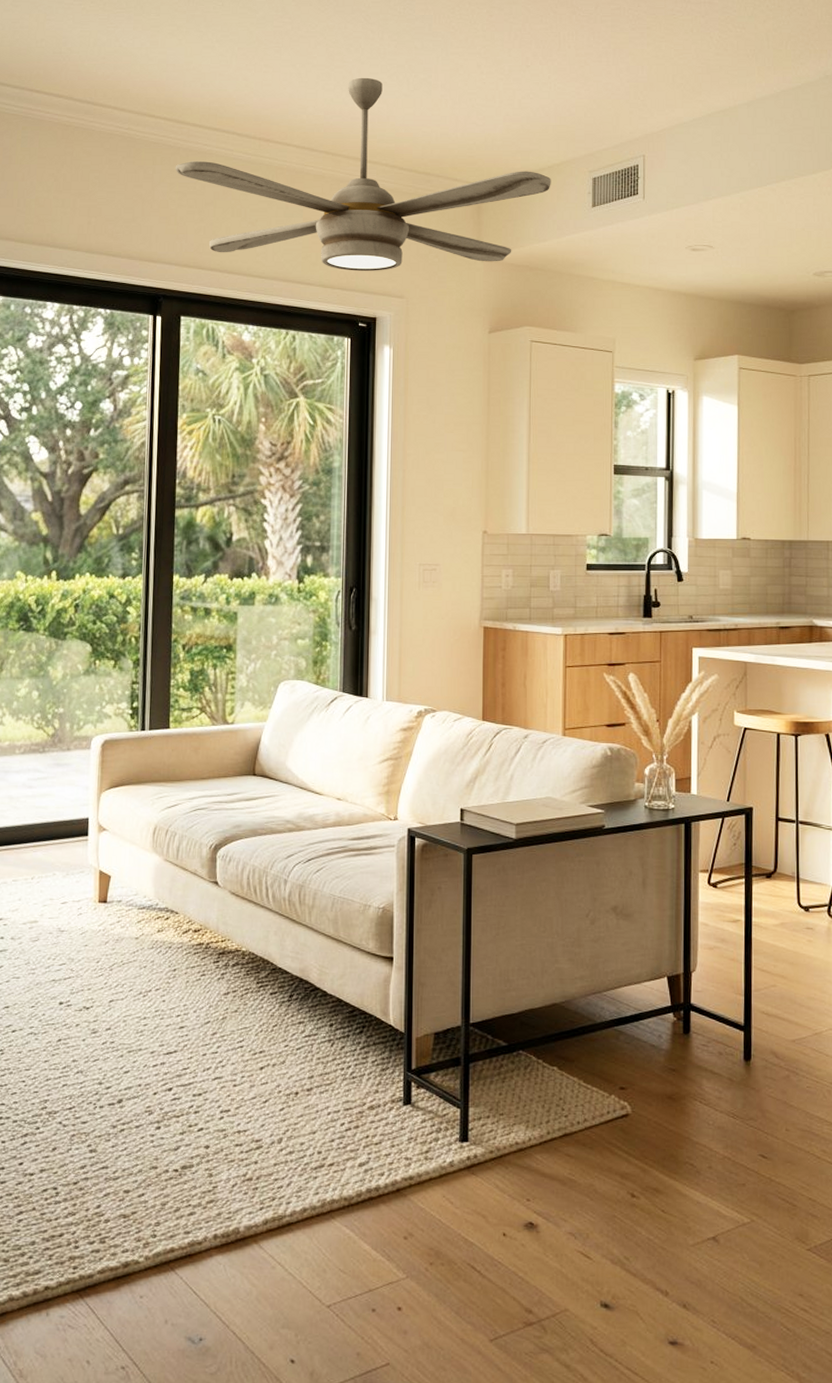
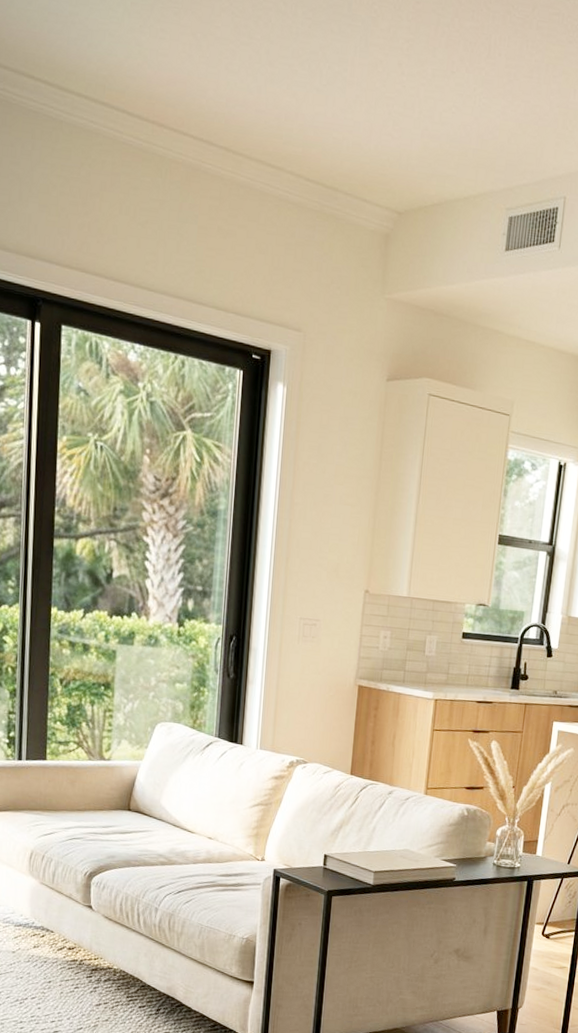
ceiling fan: present [175,77,551,272] -> none [56,60,466,302]

